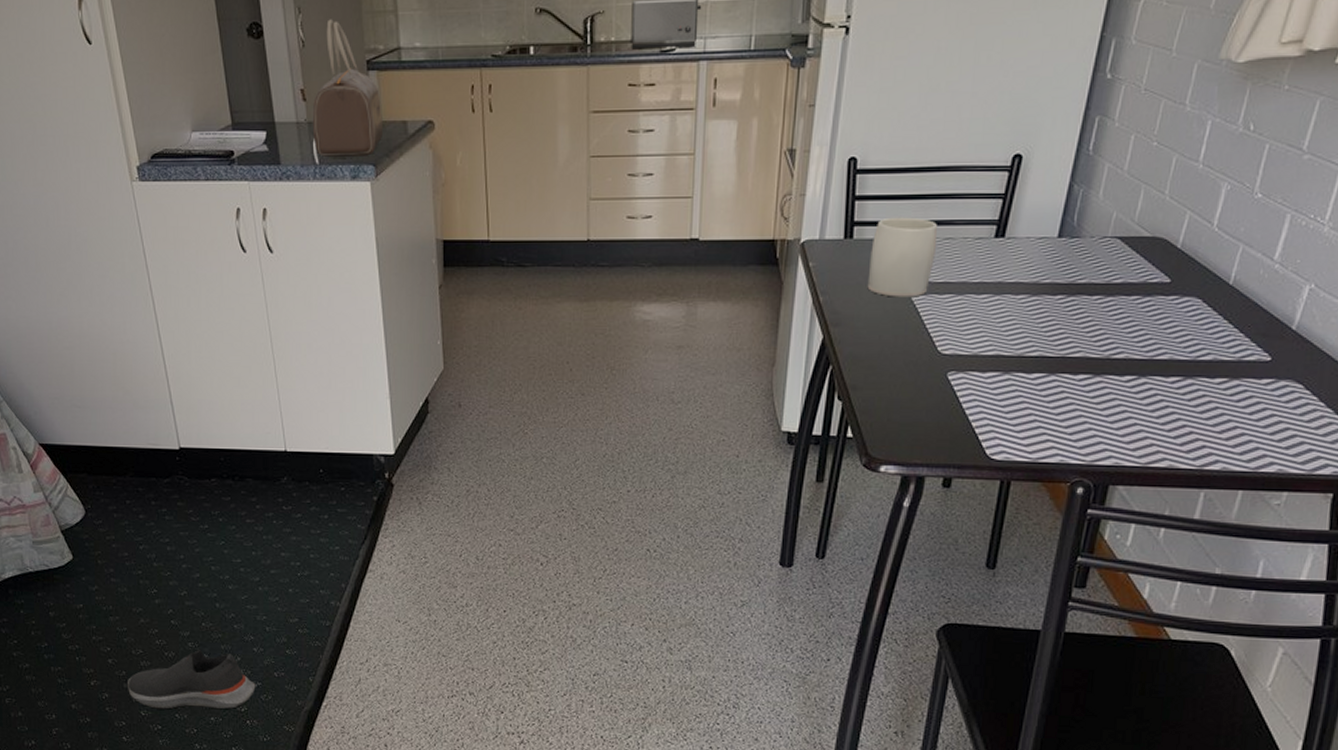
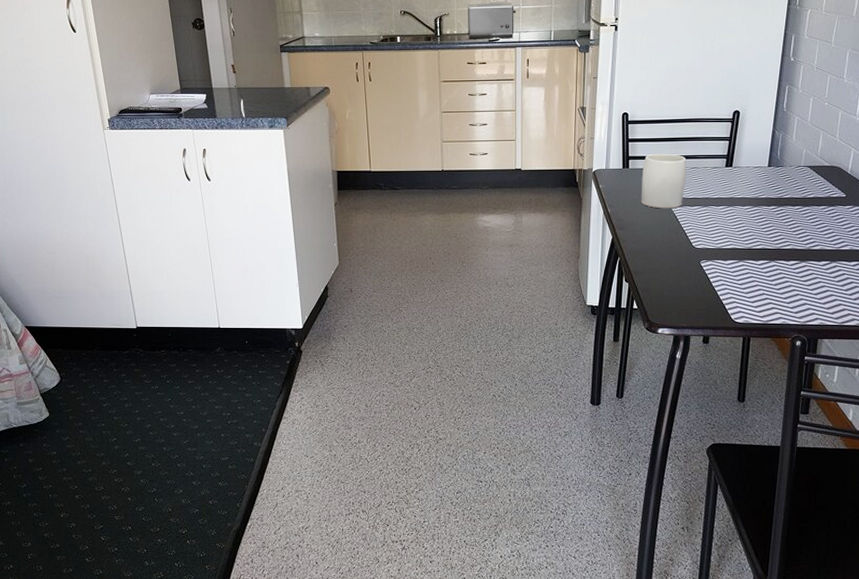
shoe: present [128,650,256,710] -> none [91,485,194,534]
handbag: present [312,19,384,158] -> none [240,17,293,113]

